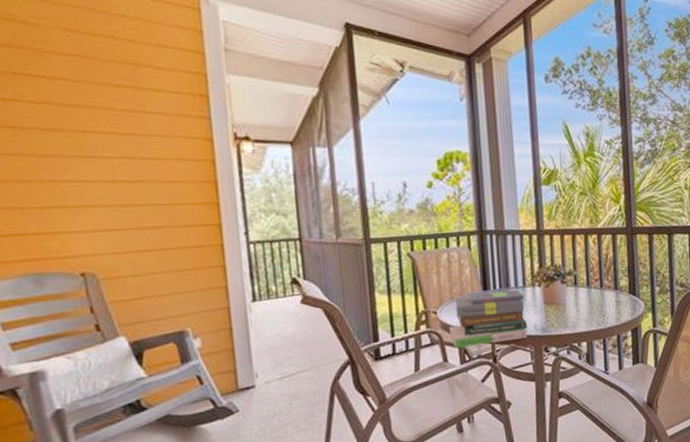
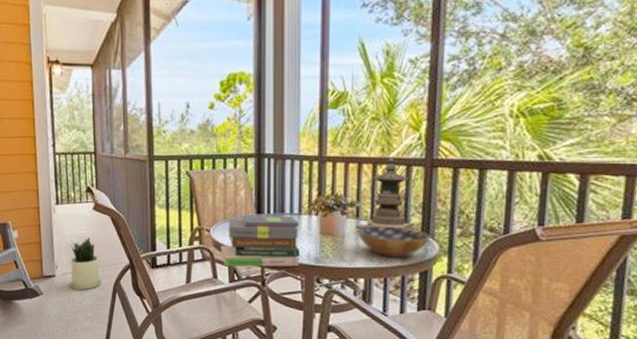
planter: none [273,334,316,399] -> present [68,236,102,290]
stone pagoda: none [574,227,619,295] -> present [355,157,410,230]
bowl: none [576,290,637,319] -> present [356,226,431,258]

